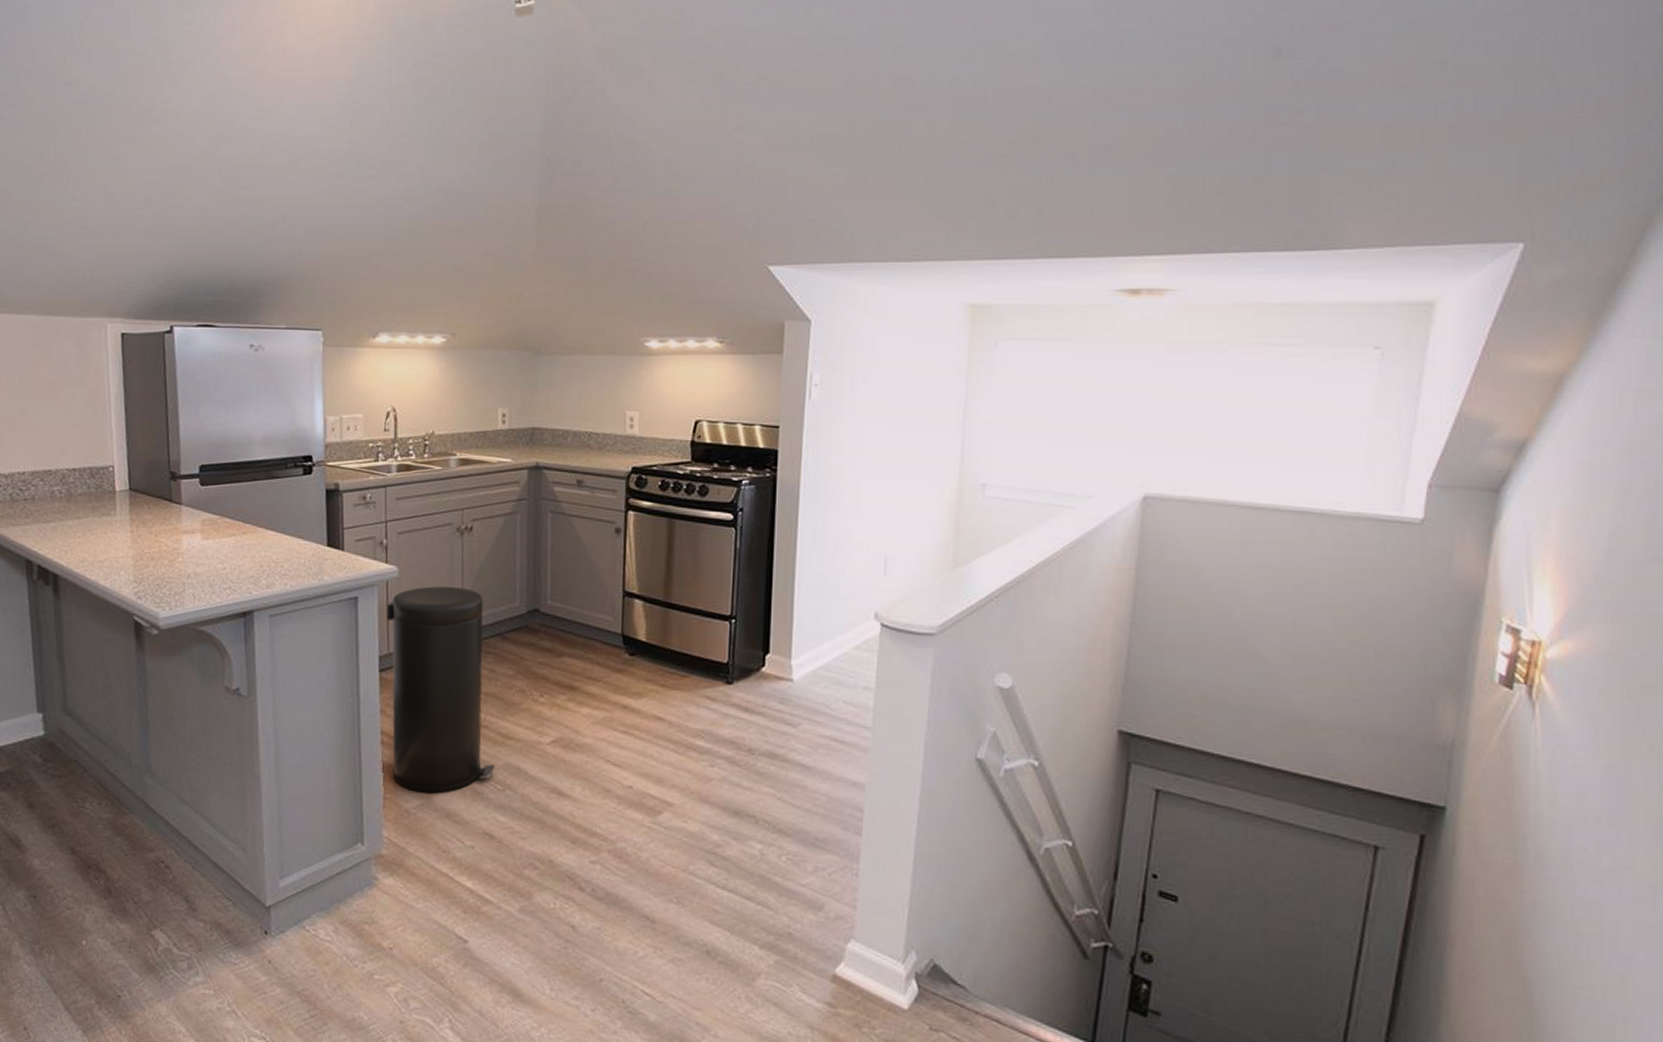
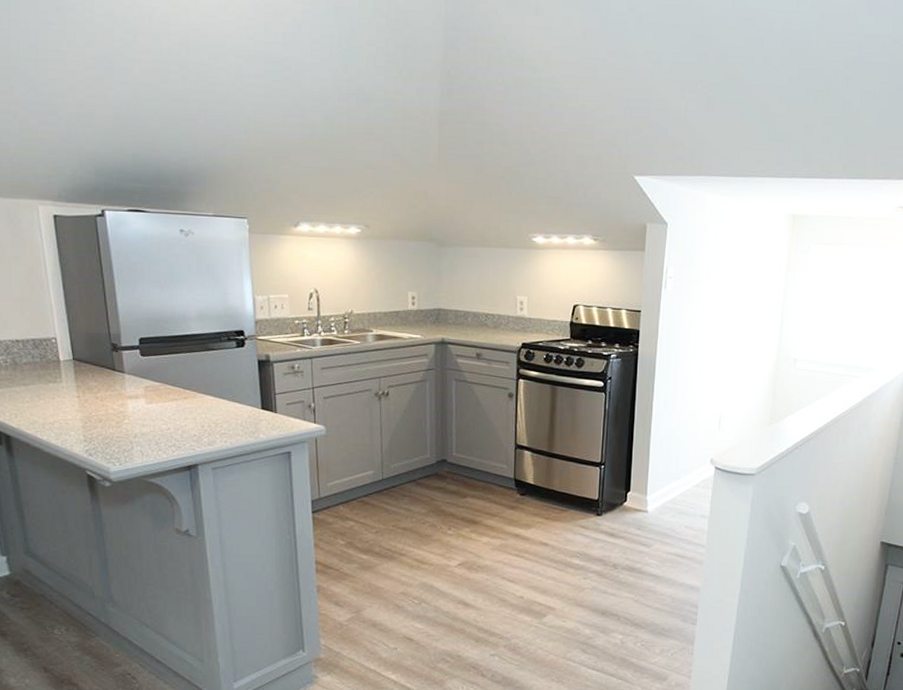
pedal bin: present [386,586,495,794] -> none [316,442,413,609]

